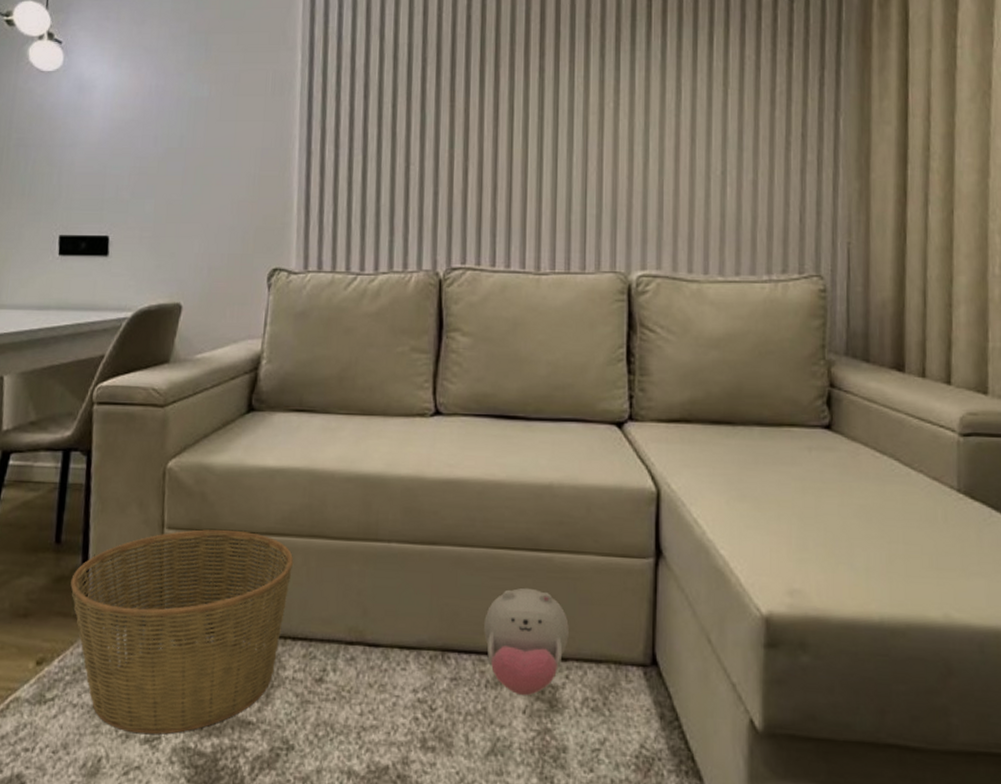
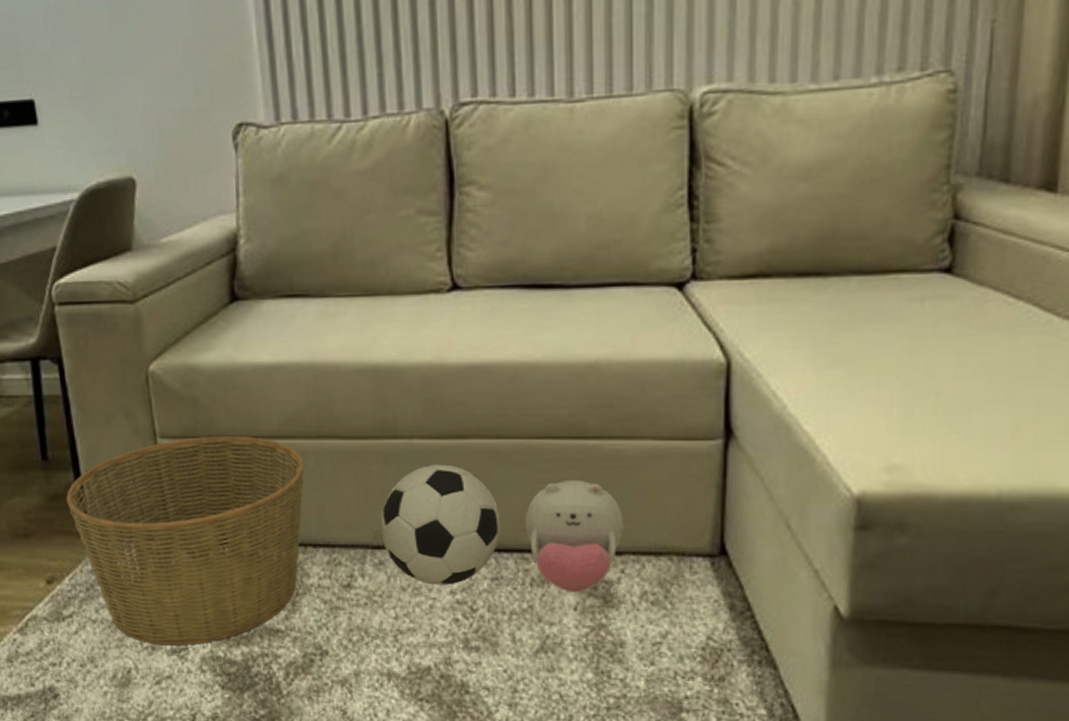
soccer ball: none [355,566,463,684] -> present [380,464,501,585]

